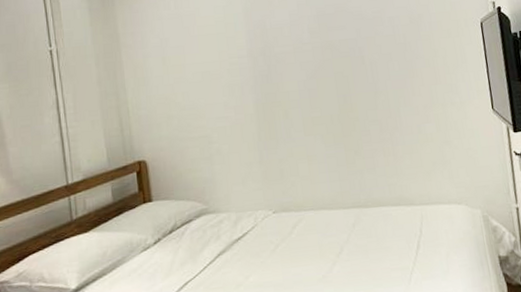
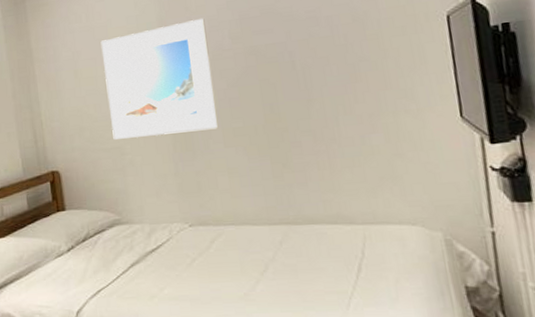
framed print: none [189,12,298,128] -> present [100,18,218,140]

